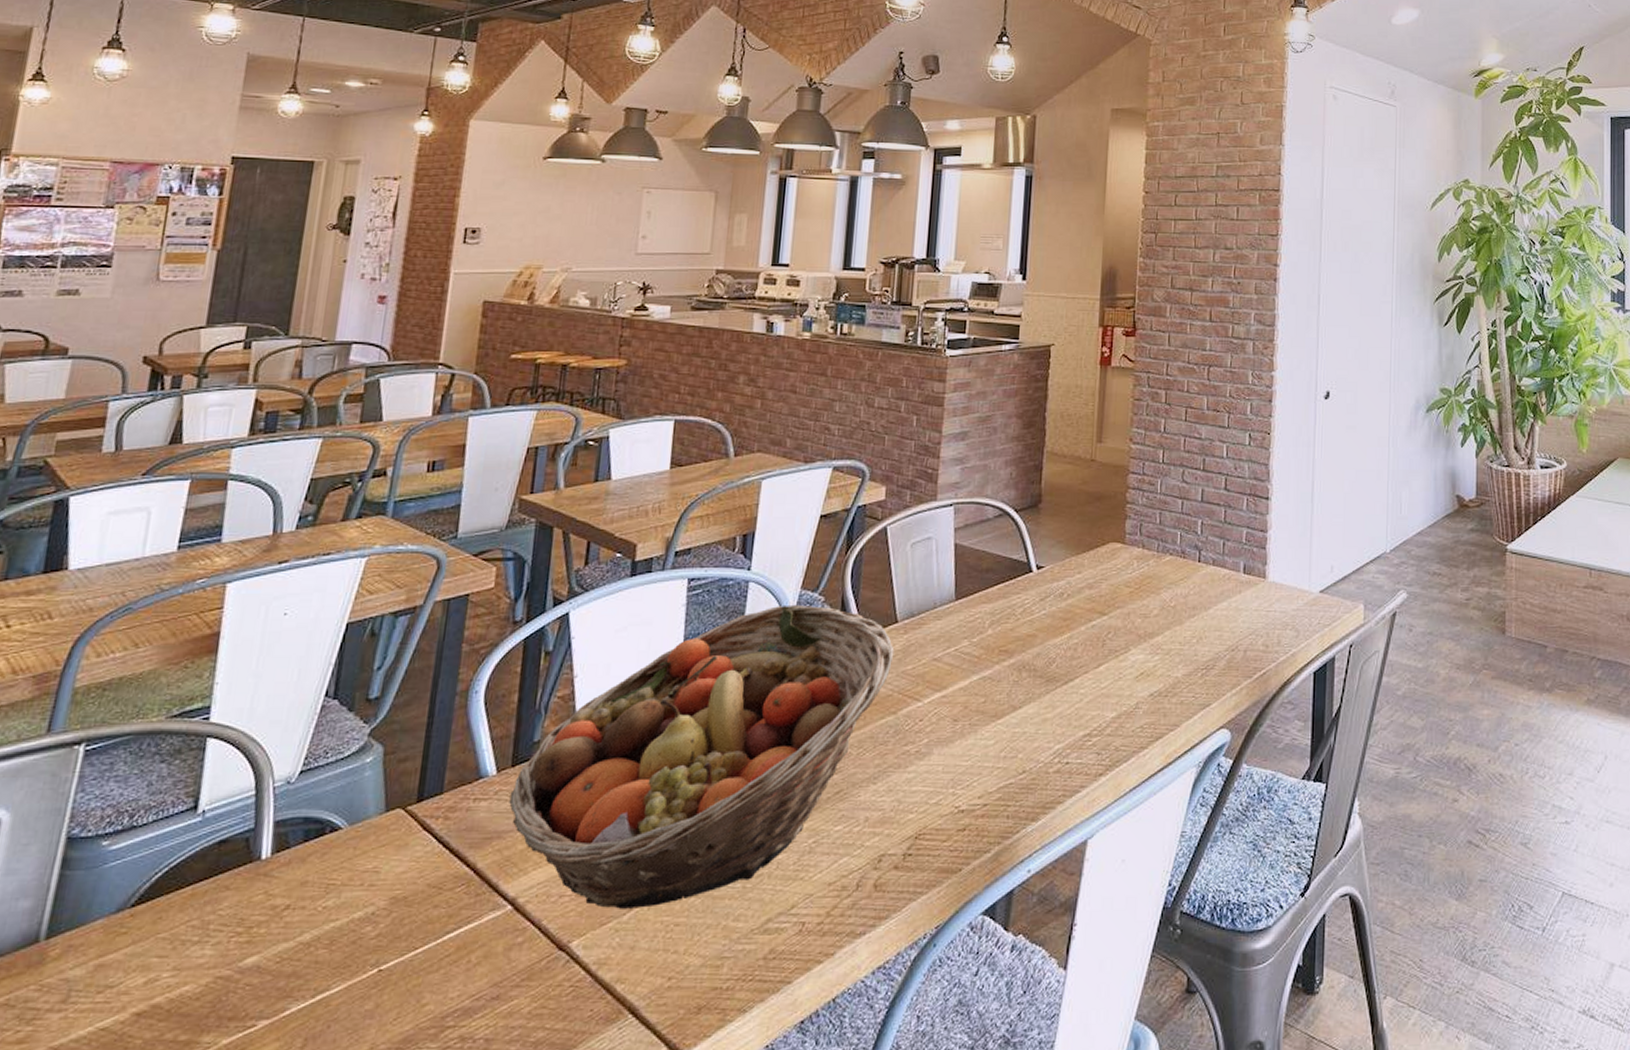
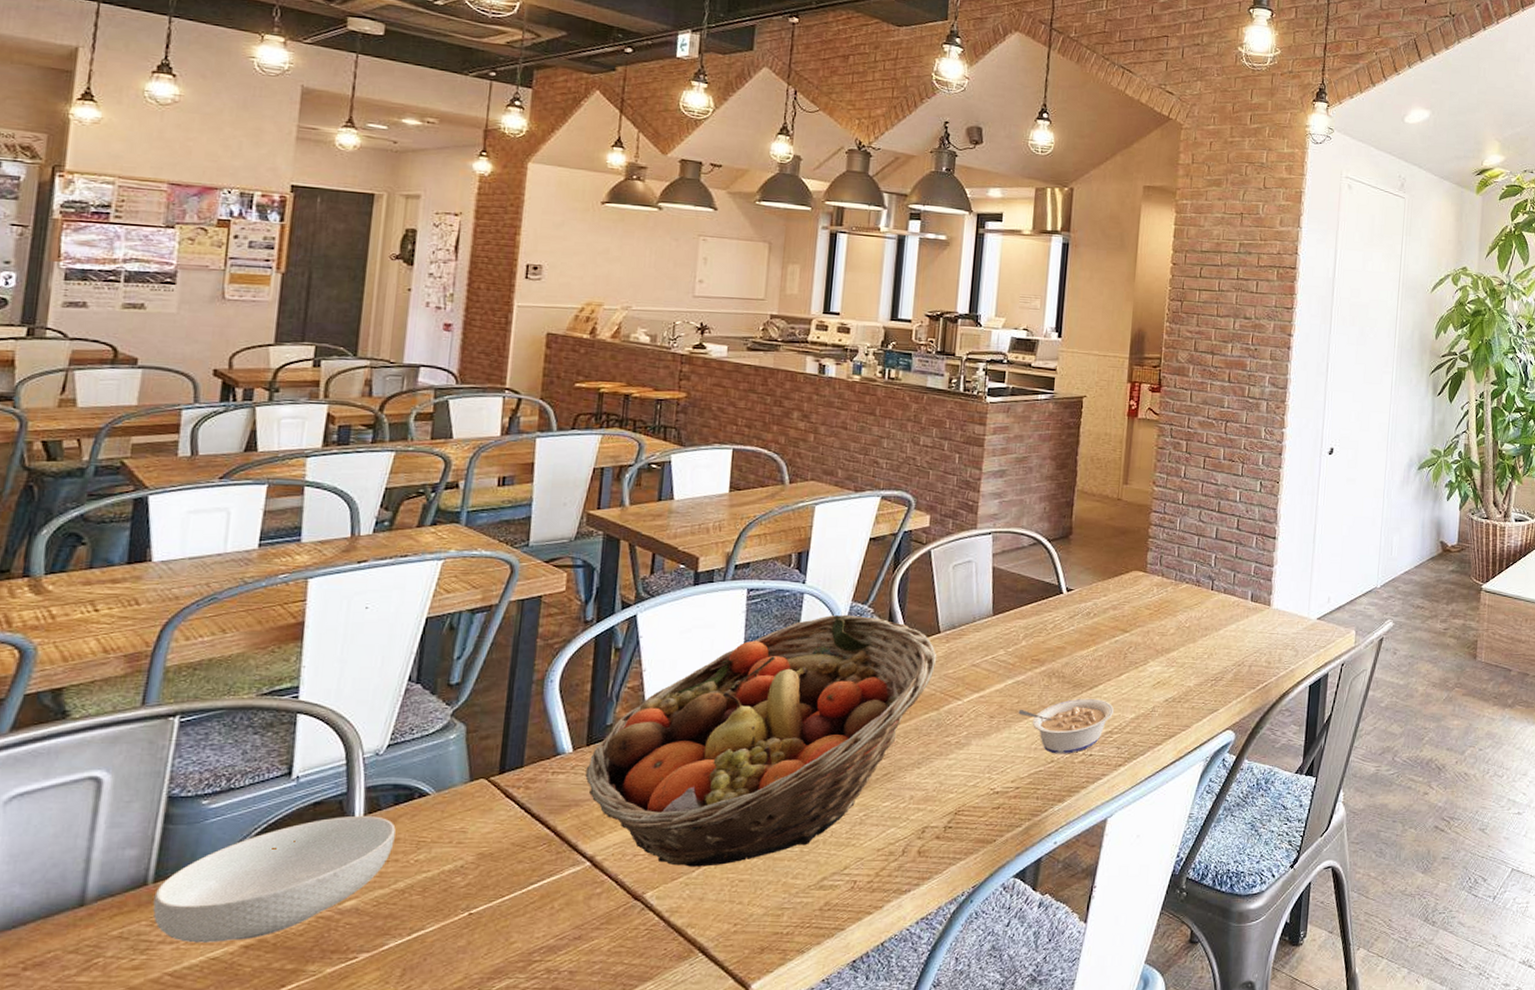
cereal bowl: none [42,855,304,1011] -> present [153,816,396,943]
legume: none [985,694,1092,763] -> present [1018,698,1114,754]

